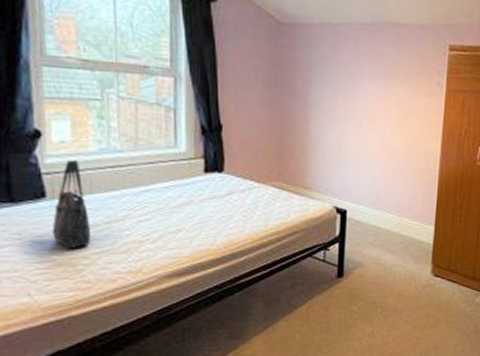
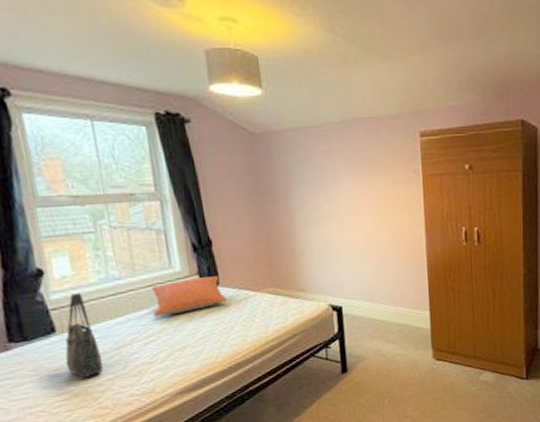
pillow: none [151,161,230,196] -> present [150,276,227,317]

